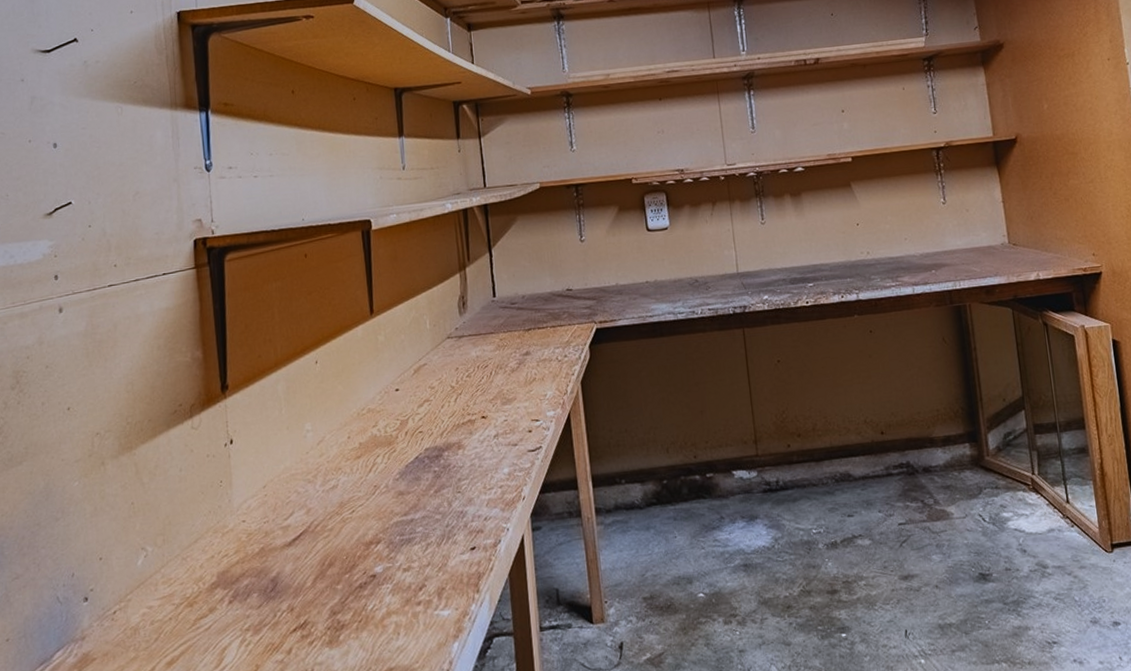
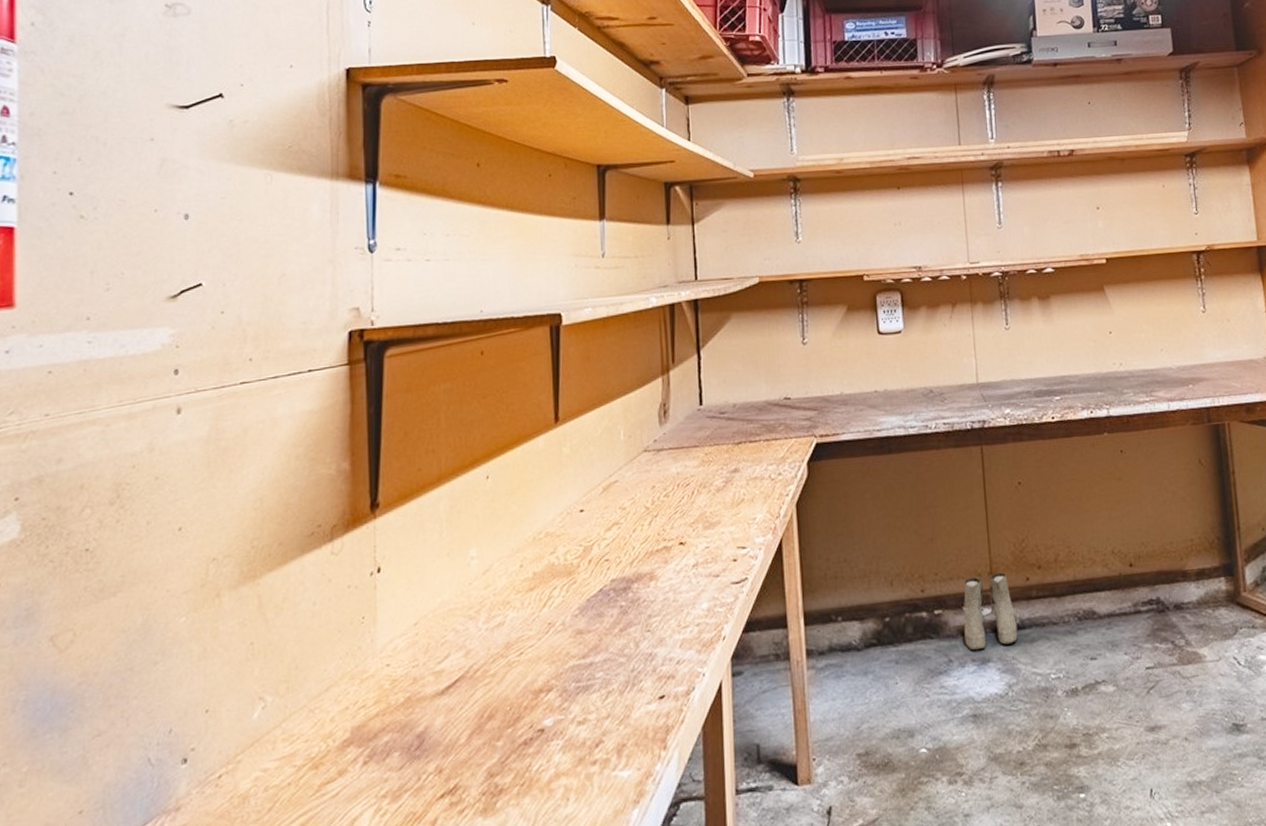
boots: none [731,440,782,509] -> present [963,572,1018,651]

